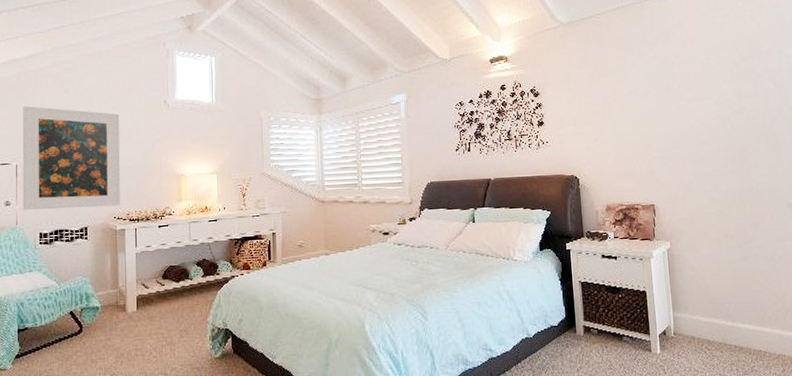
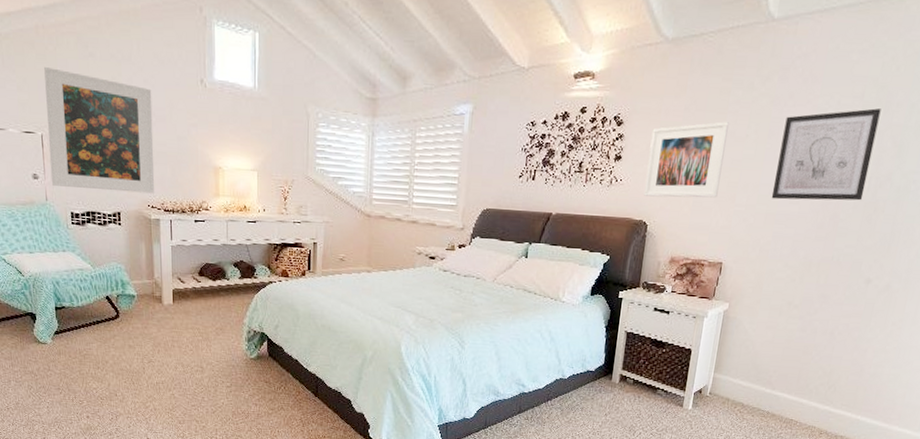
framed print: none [566,83,635,154] -> present [644,122,730,198]
wall art: none [677,58,762,143] -> present [771,108,881,201]

